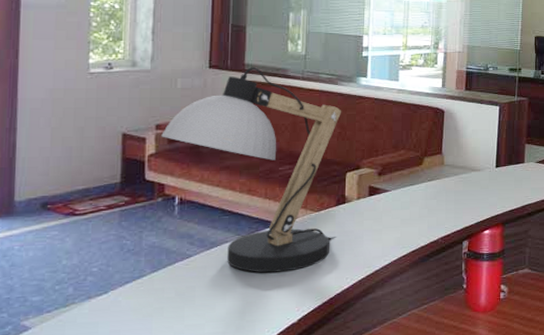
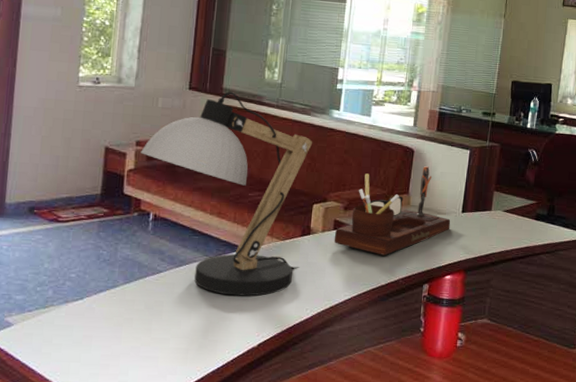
desk organizer: none [370,125,486,217] -> present [334,166,451,256]

